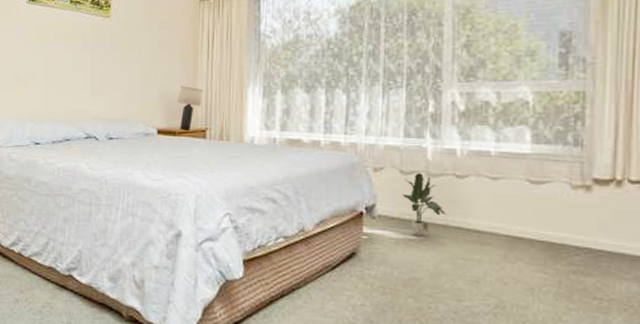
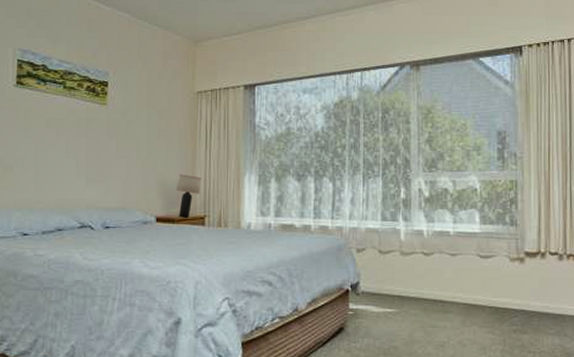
potted plant: present [402,173,447,236] -> none [381,252,418,308]

